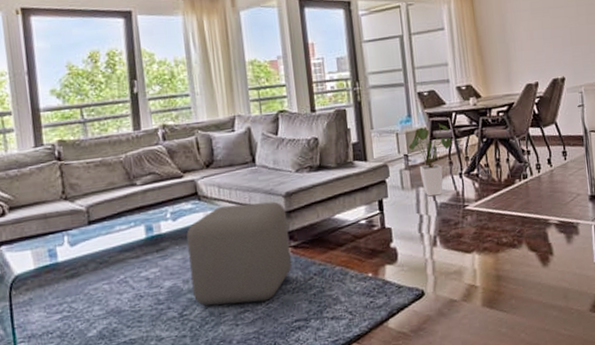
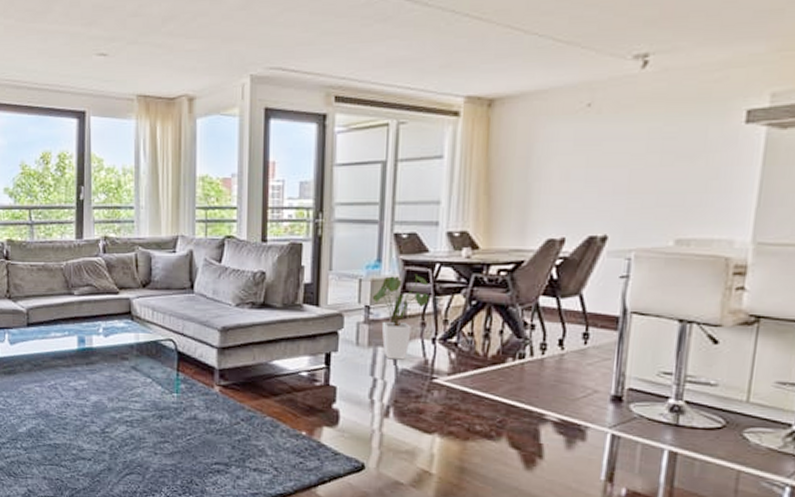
cube: present [186,201,292,306] -> none [116,330,220,436]

